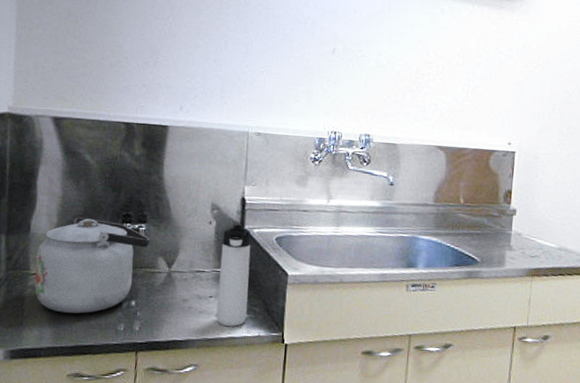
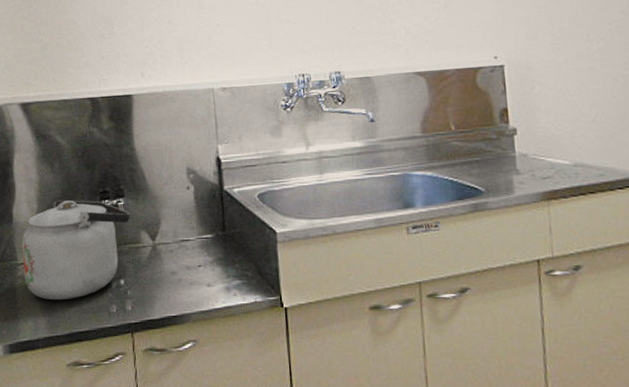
thermos bottle: present [216,224,251,327] -> none [203,186,240,296]

